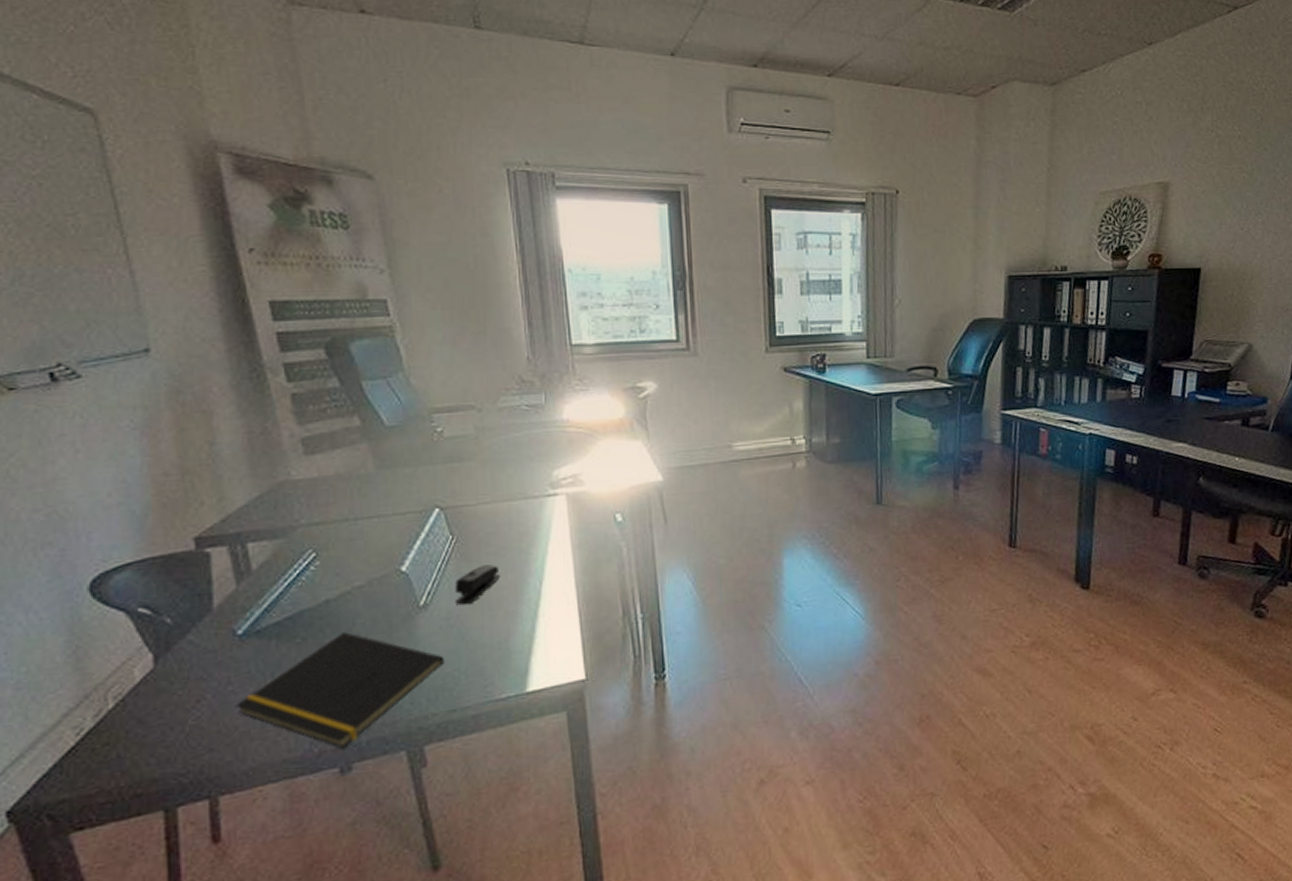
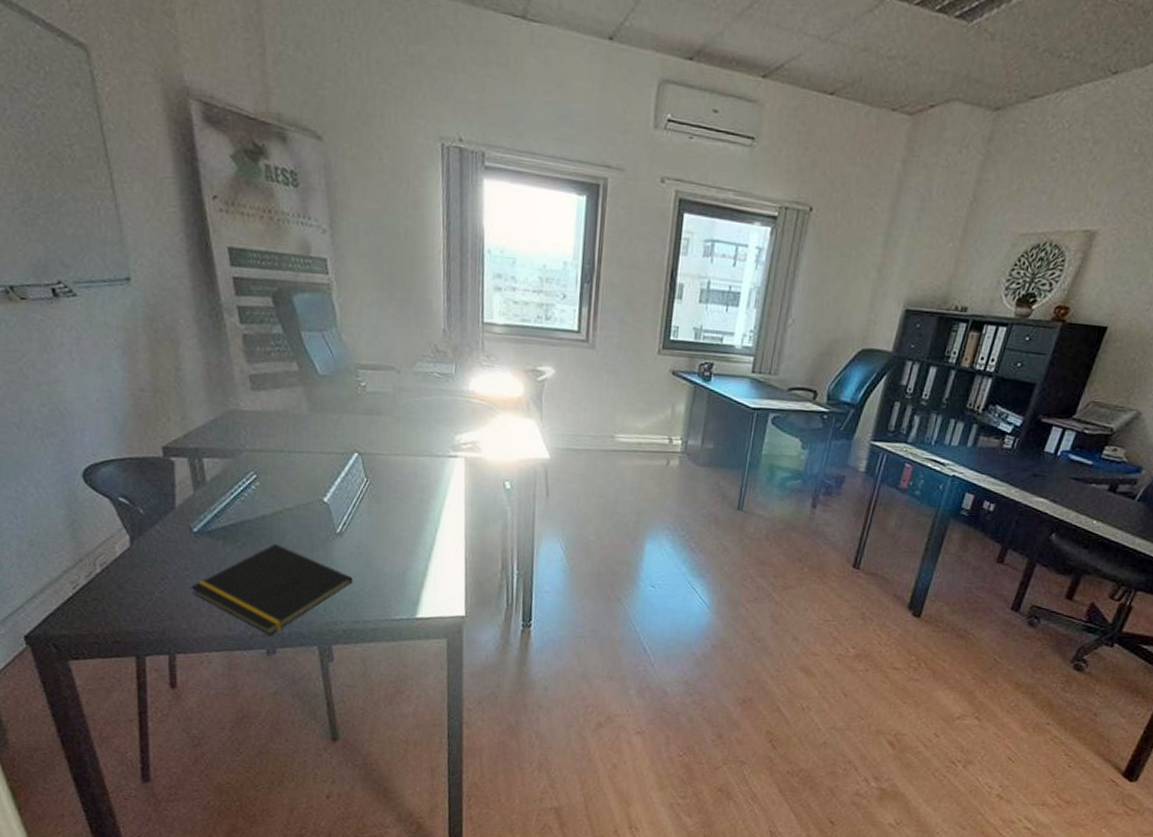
stapler: present [455,564,501,606] -> none [366,507,404,539]

